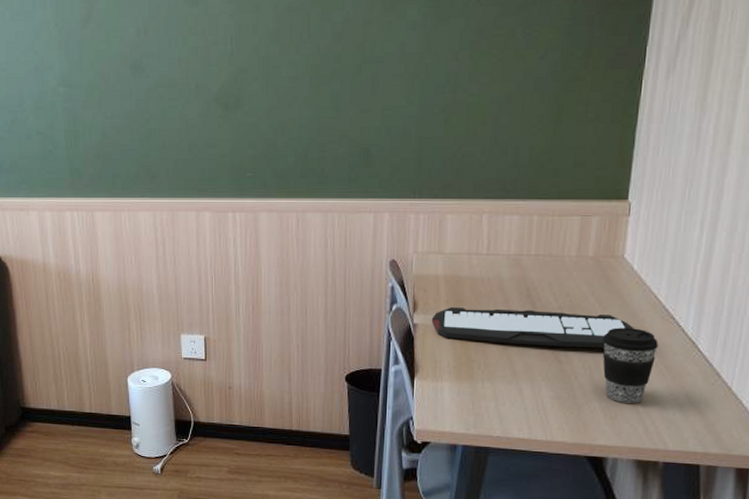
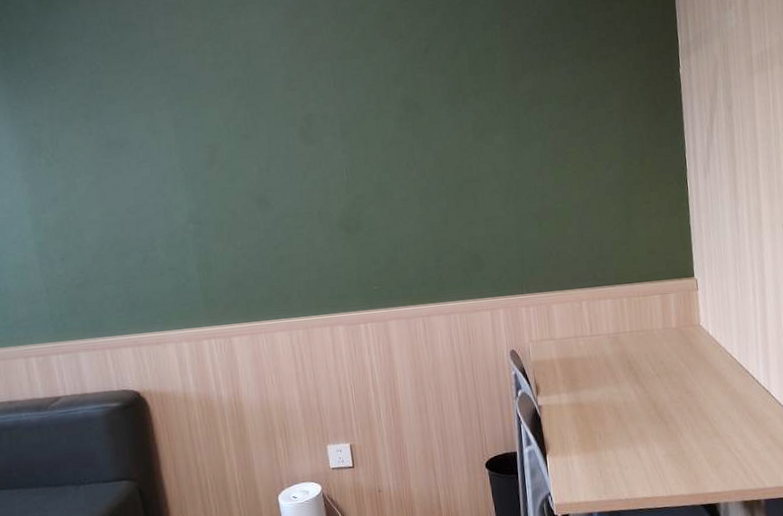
keyboard: present [431,307,635,349] -> none [553,375,720,415]
coffee cup: present [602,328,658,403] -> none [696,384,741,452]

